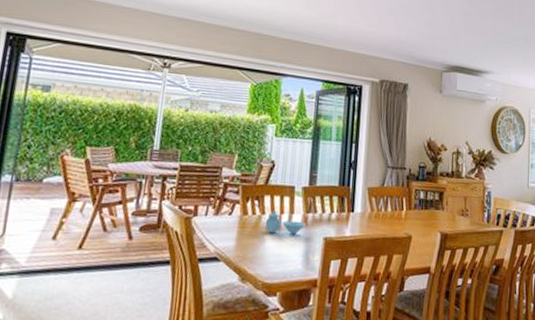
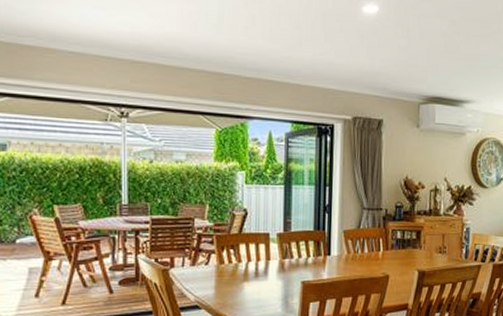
decorative bowl: present [265,210,305,235] -> none [242,258,282,280]

